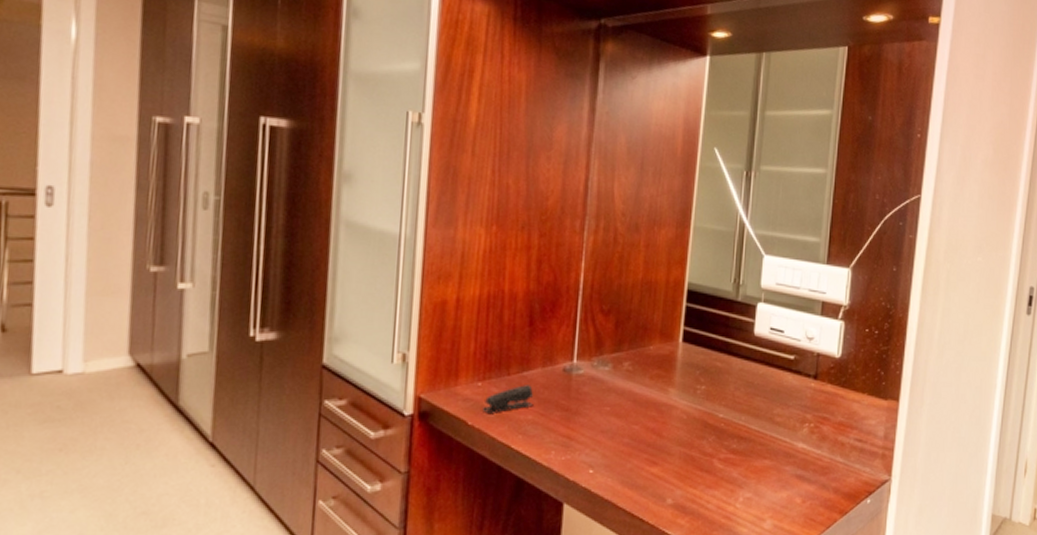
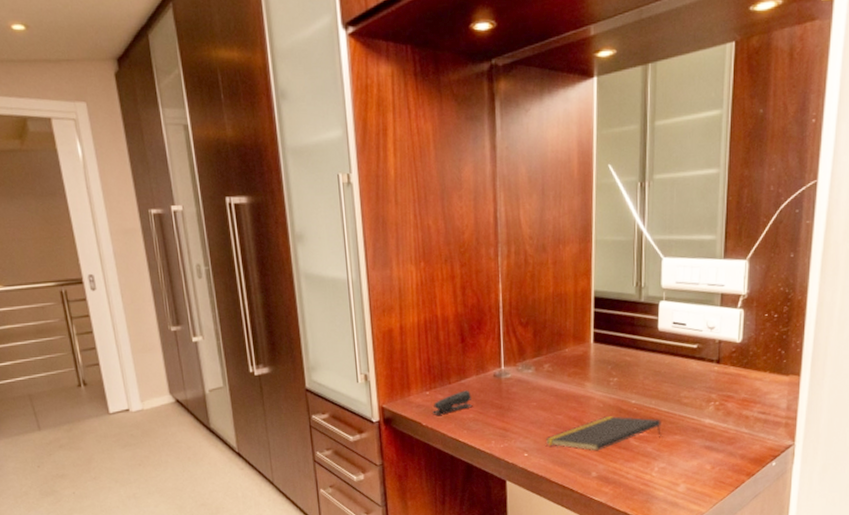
notepad: none [615,431,750,473] -> present [545,416,662,452]

